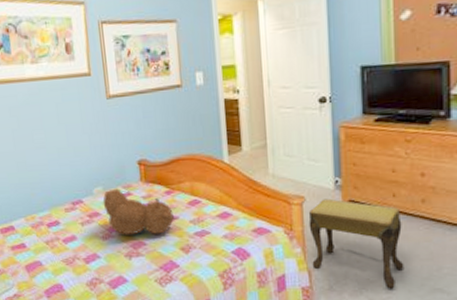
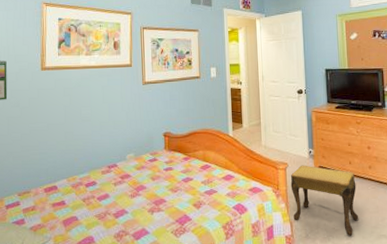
teddy bear: present [103,188,175,235] -> none [133,155,190,194]

